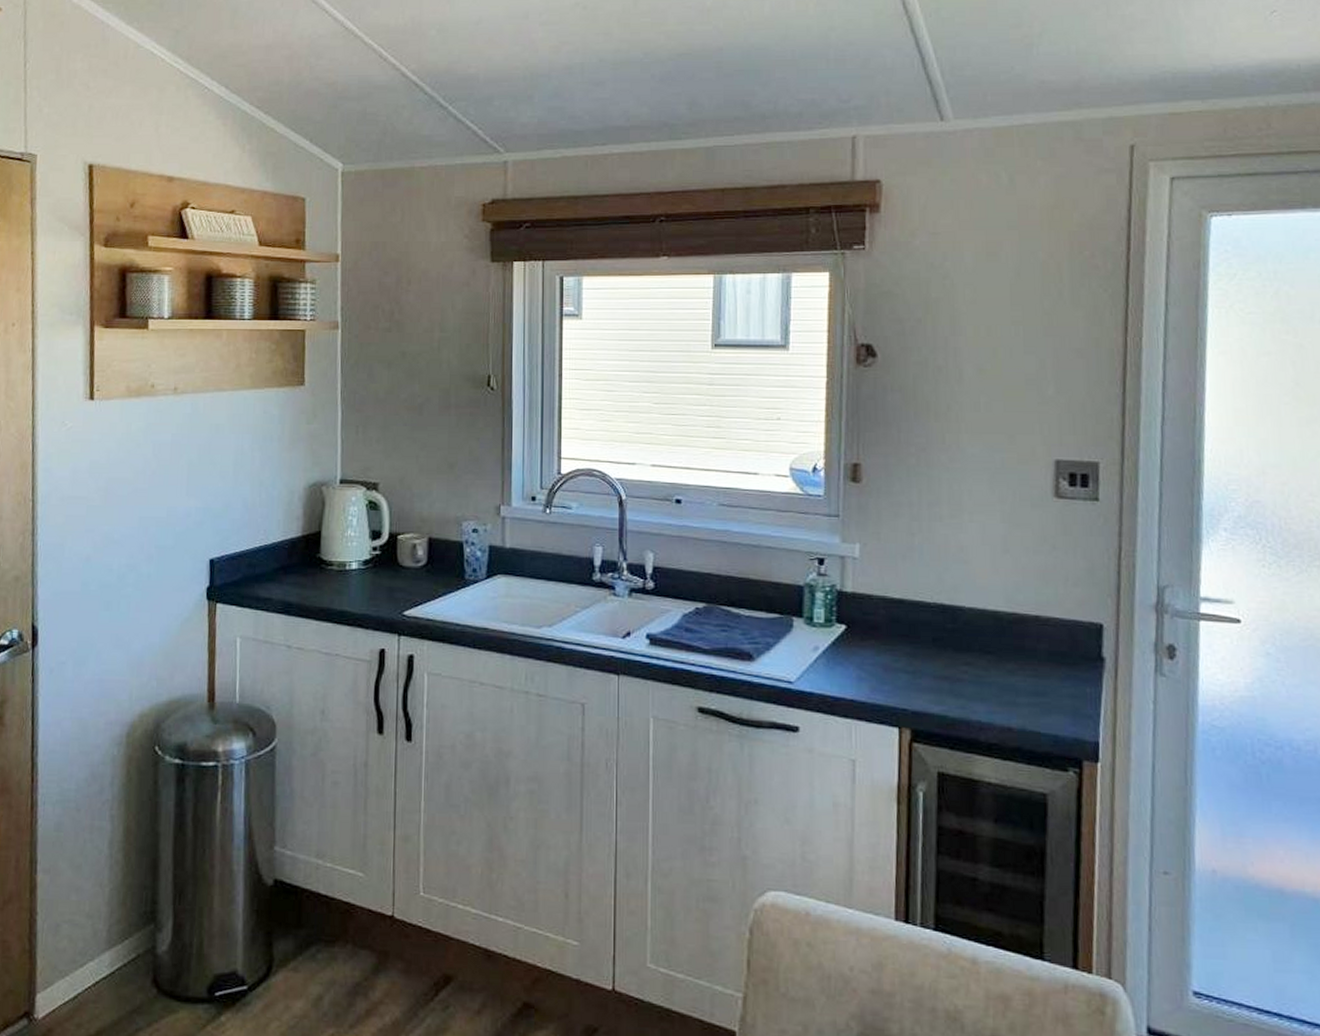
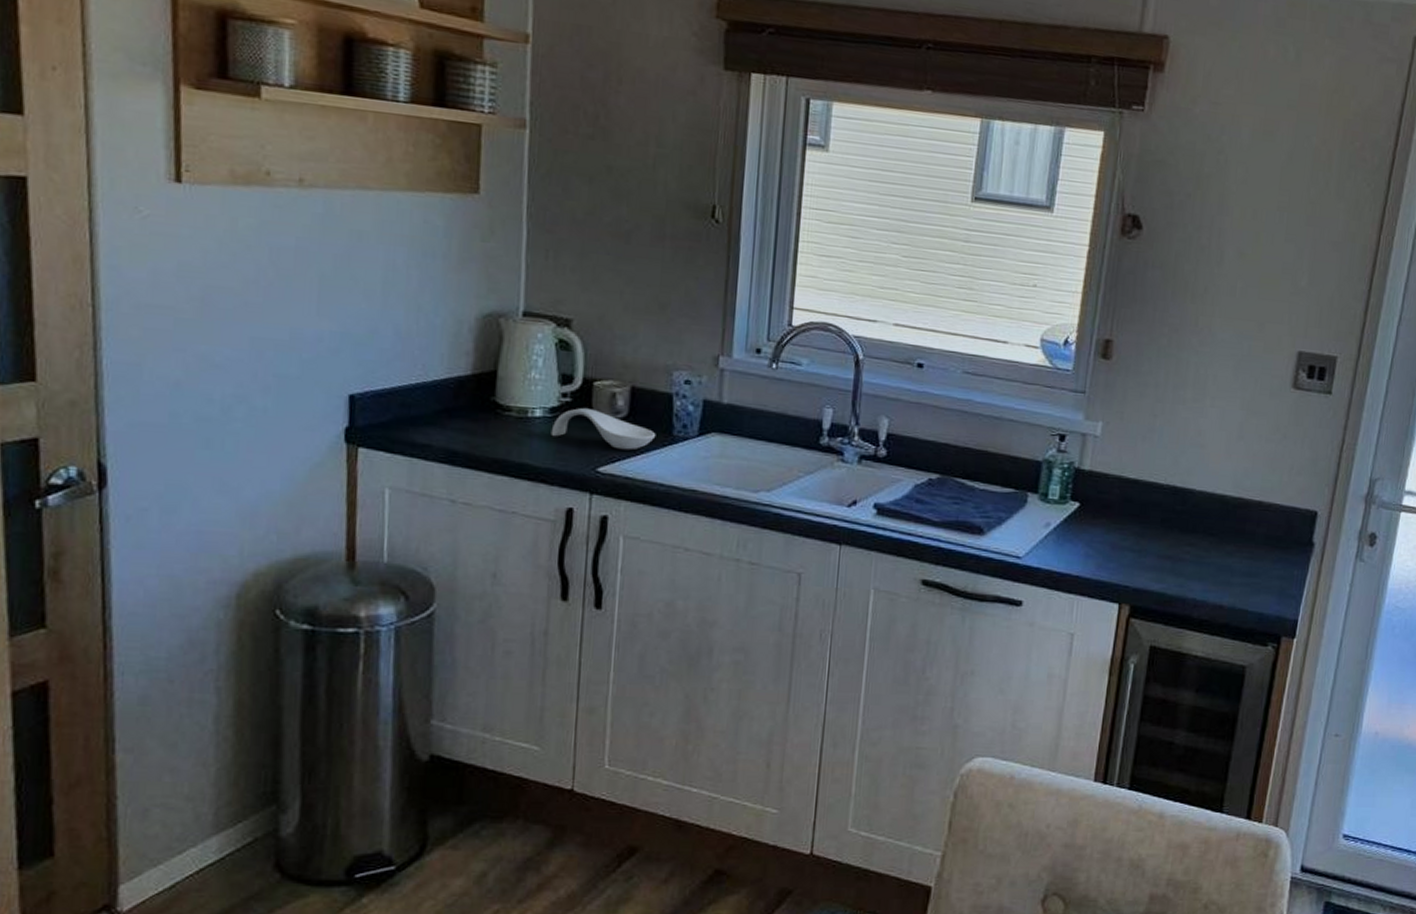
spoon rest: none [365,559,451,595] -> present [551,408,656,450]

